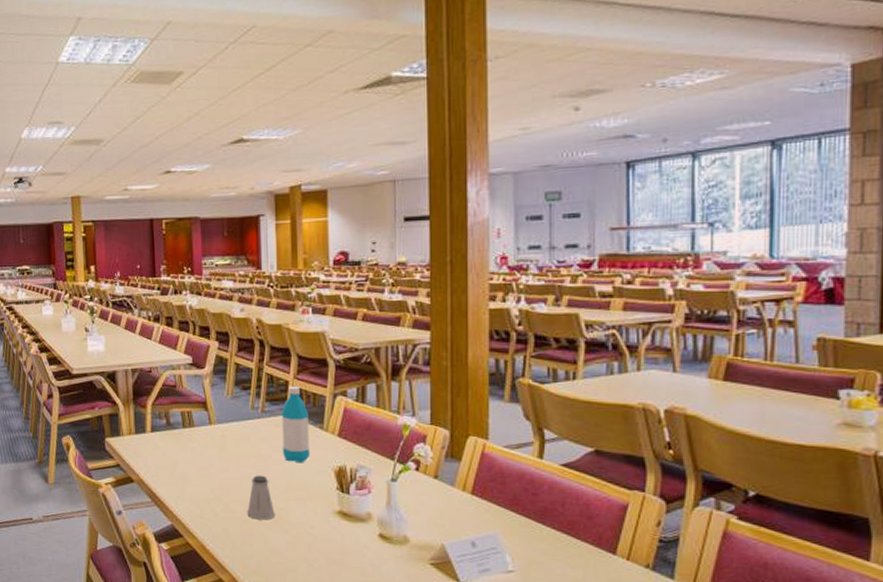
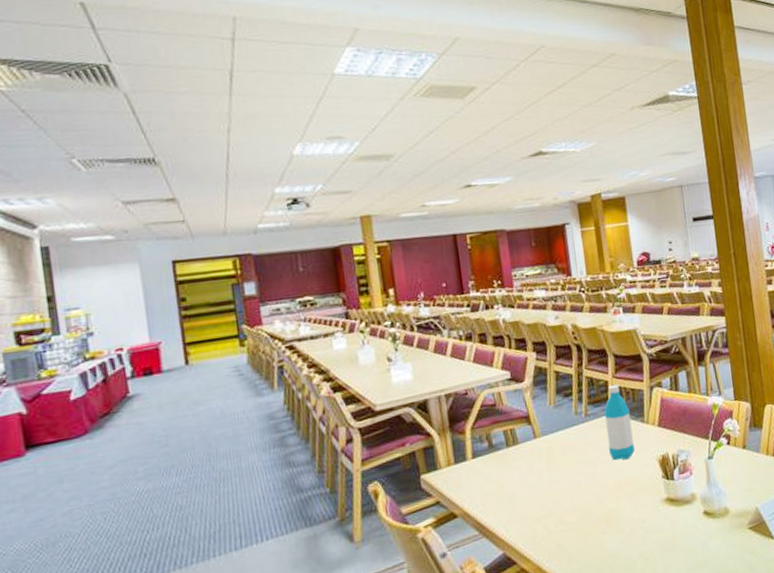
saltshaker: present [247,475,275,520] -> none [580,479,609,526]

